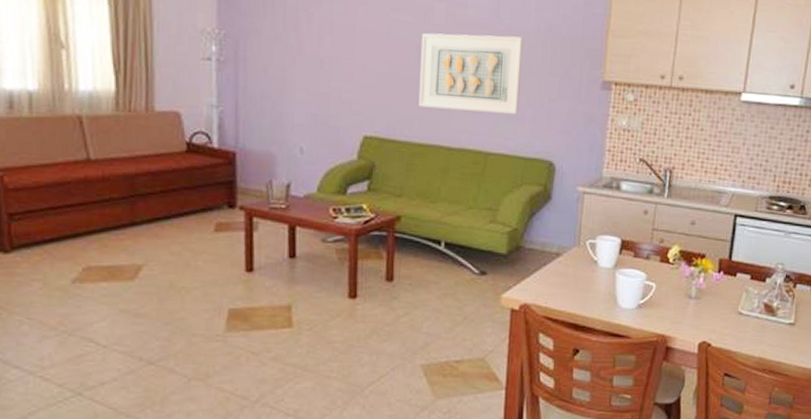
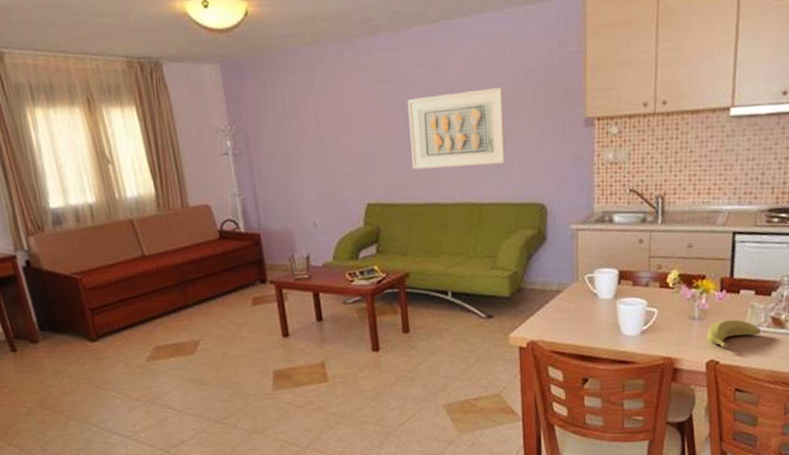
banana: none [701,302,754,332] -> present [707,319,762,350]

